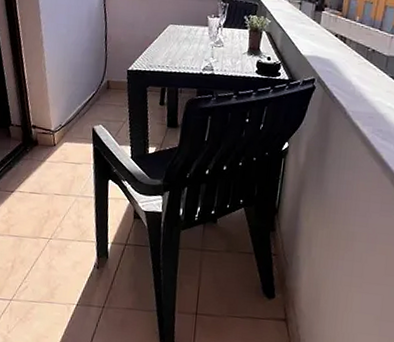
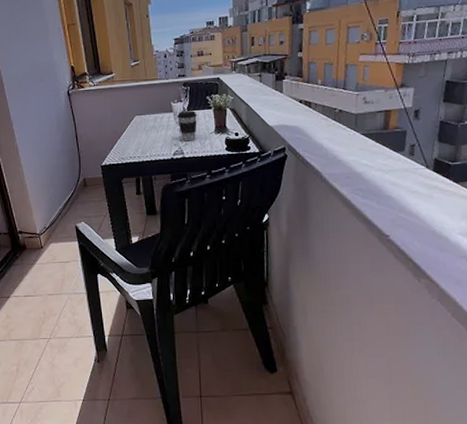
coffee cup: none [211,27,232,59] -> present [177,111,197,142]

